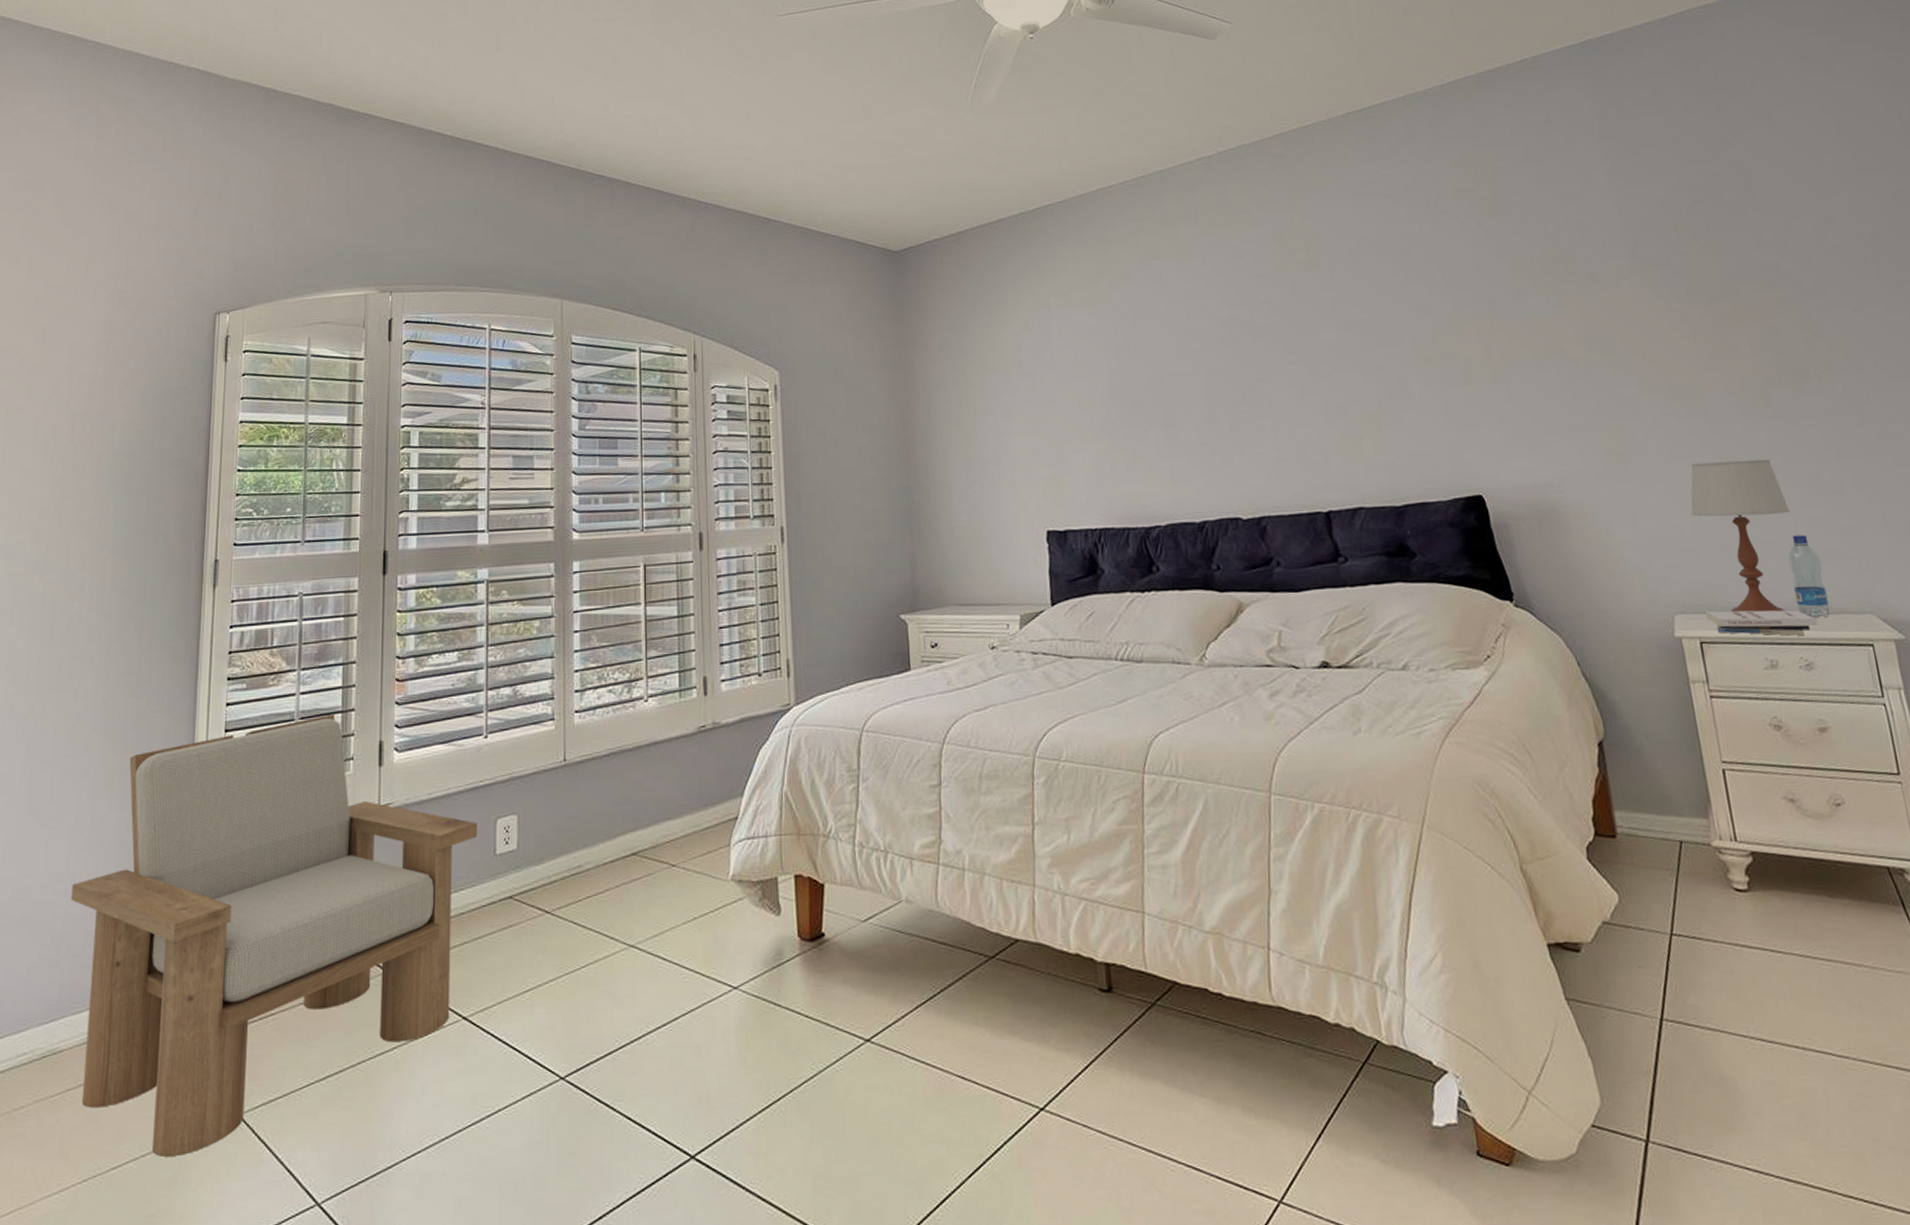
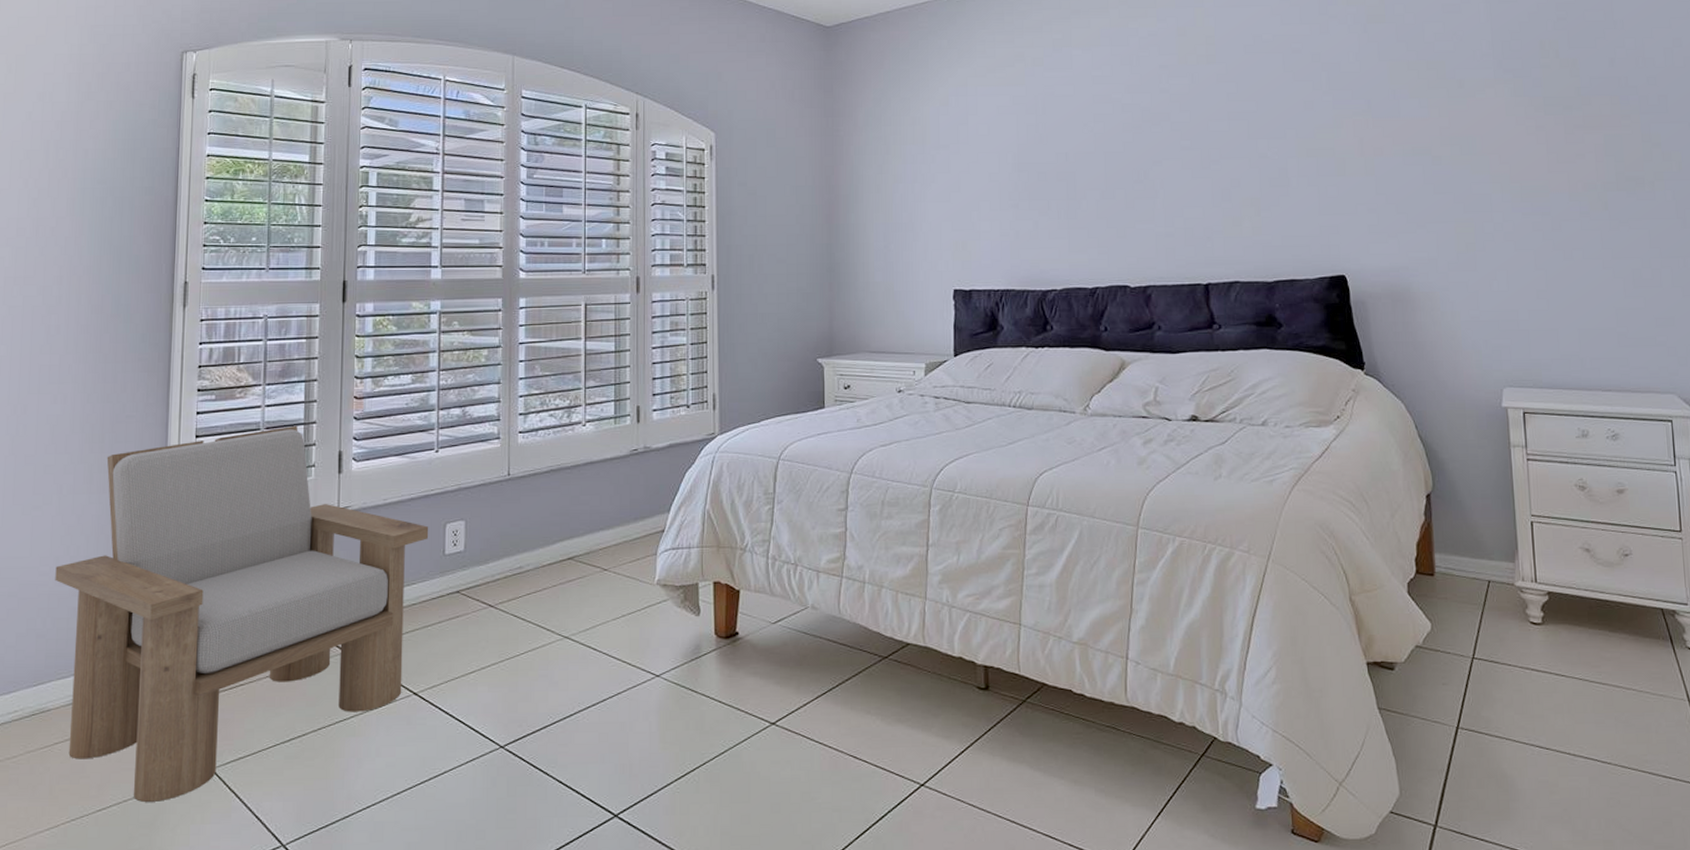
table lamp: present [1691,459,1790,613] -> none [1527,255,1614,389]
books: present [1704,609,1818,636] -> none [1529,386,1627,411]
bottle: present [1788,534,1830,618] -> none [1607,323,1638,396]

